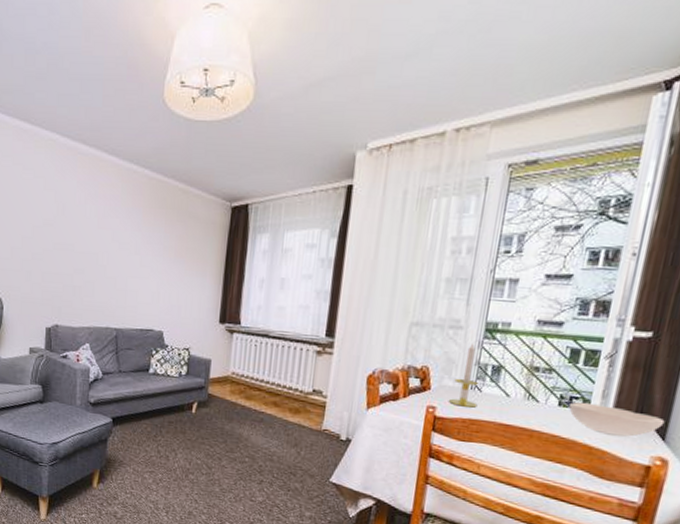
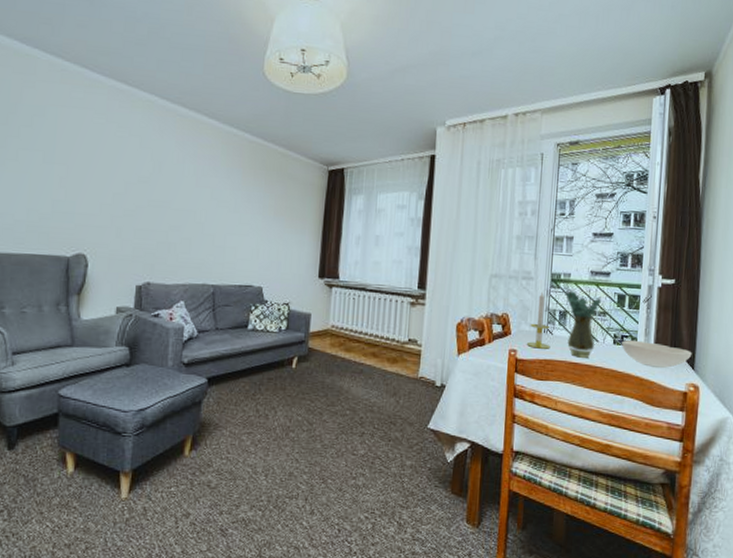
vase: none [498,339,549,420] -> present [564,288,601,358]

